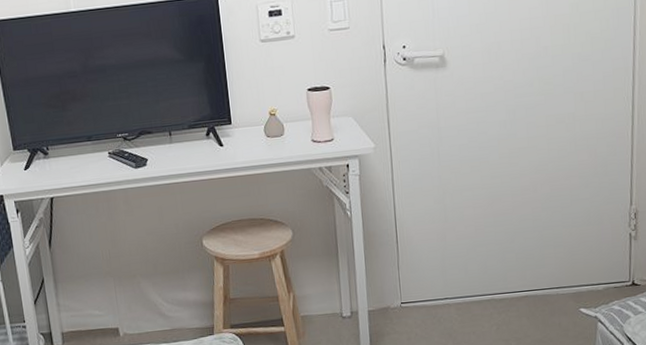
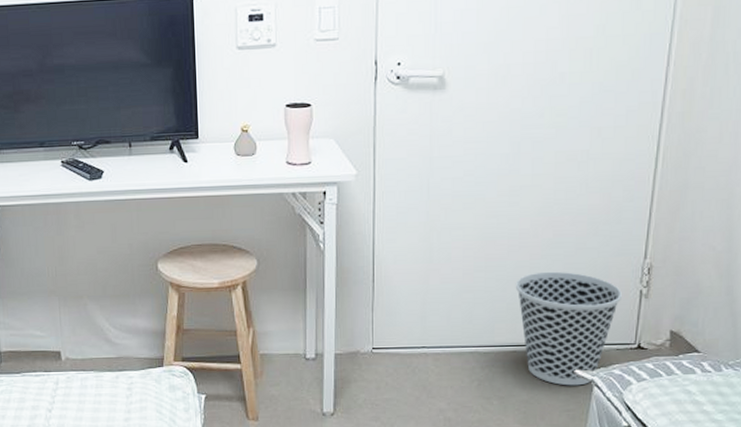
wastebasket: none [521,221,614,324] -> present [515,271,622,386]

